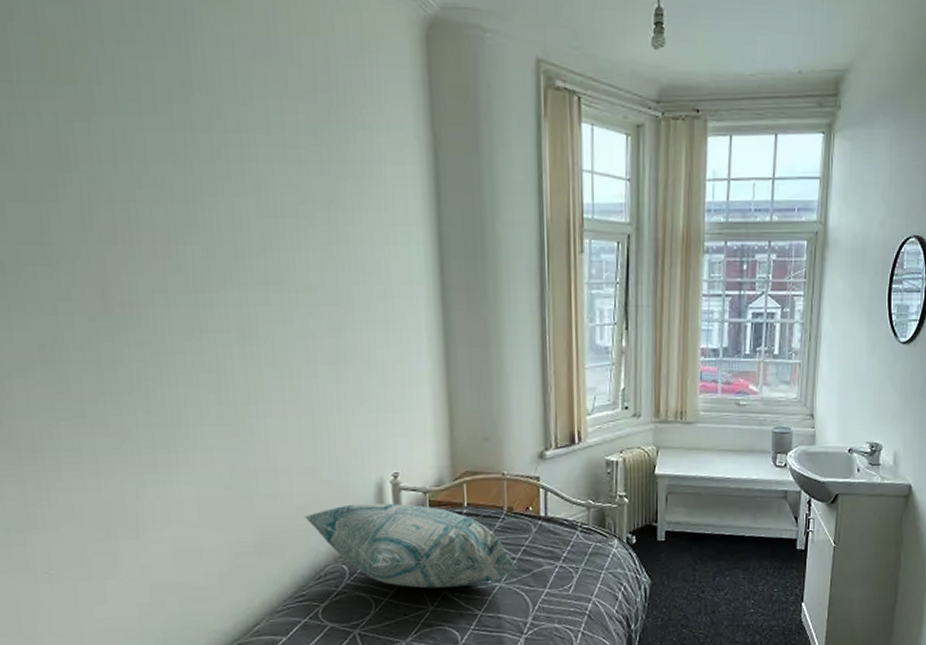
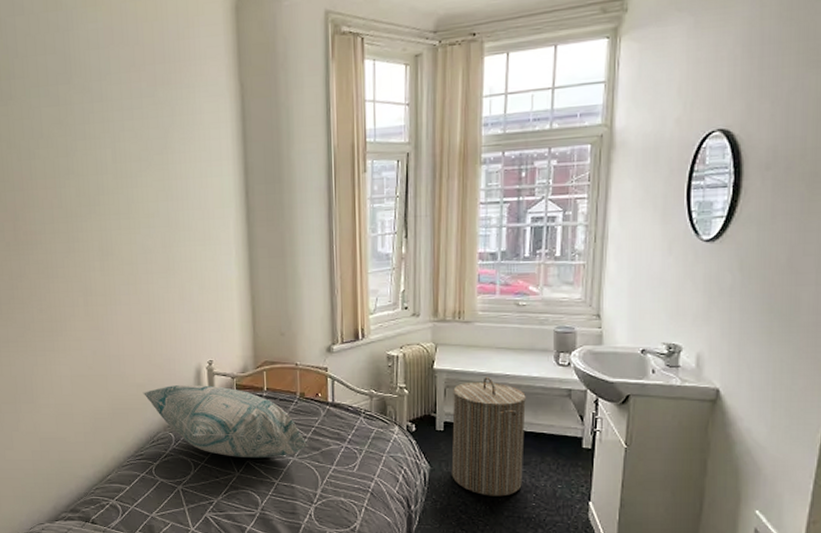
laundry hamper: none [673,481,745,607] -> present [451,377,526,497]

